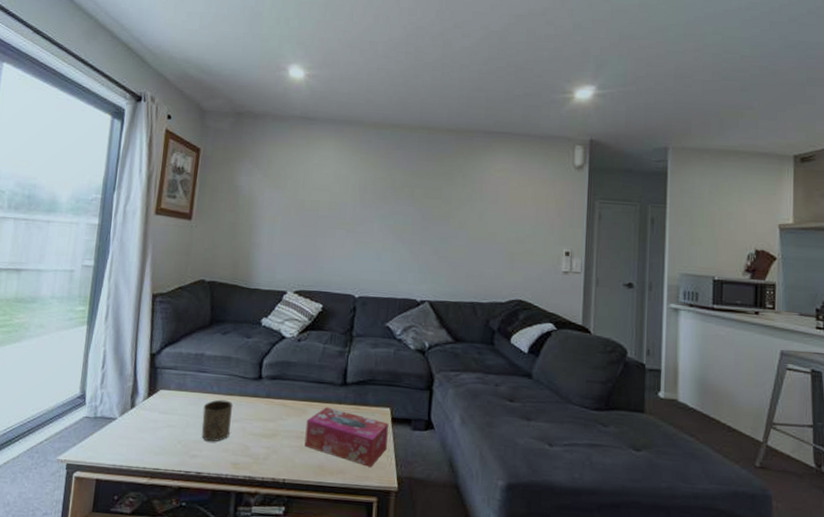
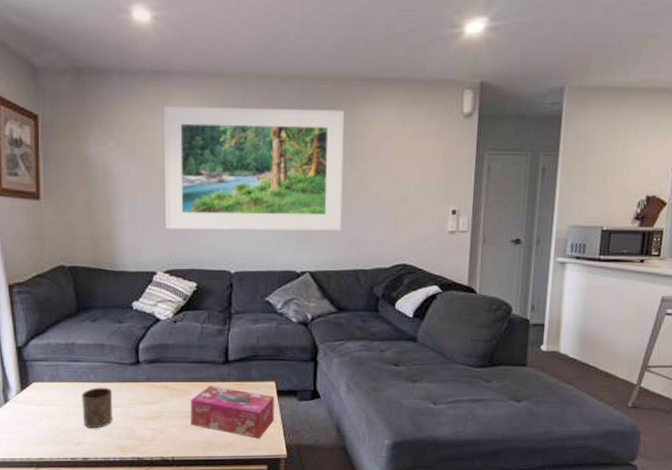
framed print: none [299,147,467,265] -> present [164,106,345,231]

